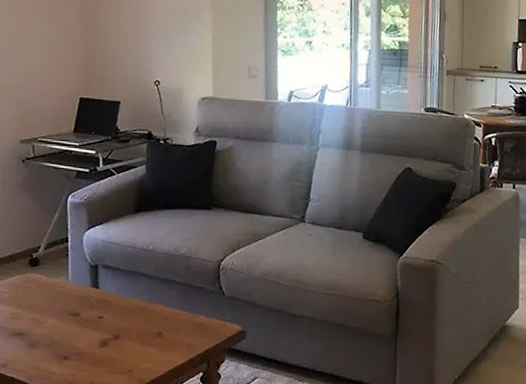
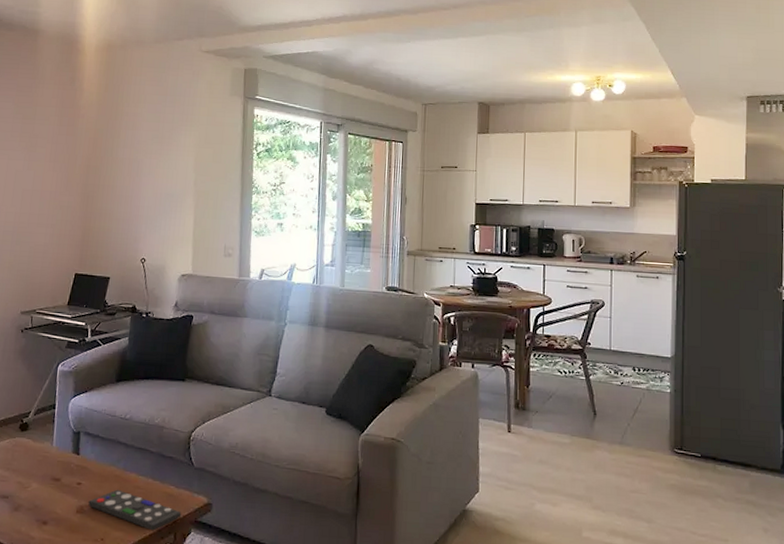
remote control: none [112,321,214,361] -> present [88,489,182,531]

